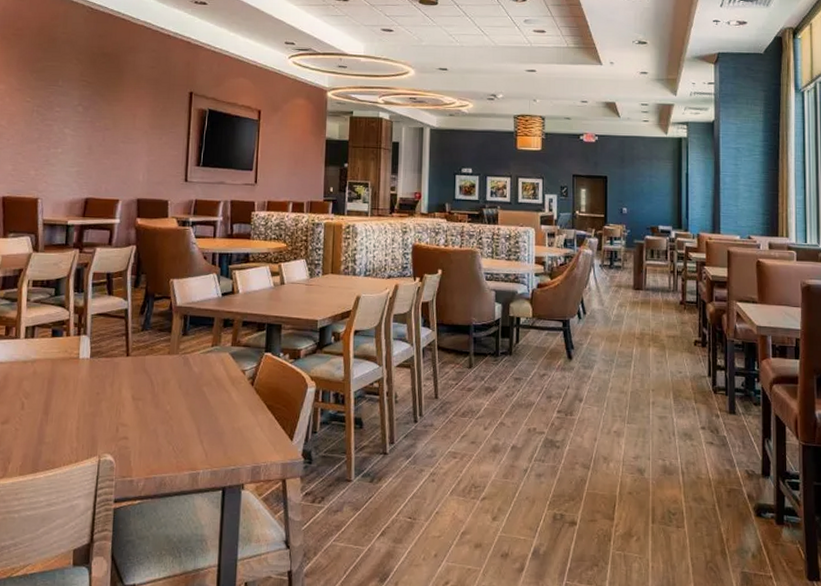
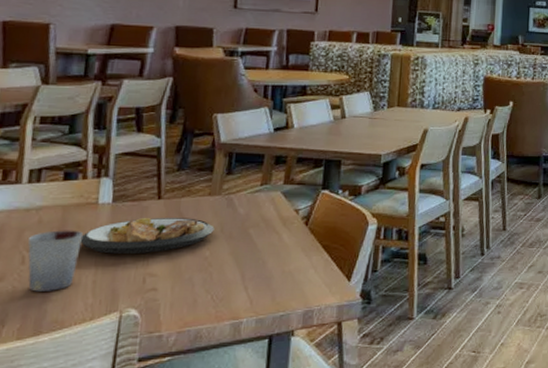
cup: none [26,381,68,435] -> present [28,230,83,292]
plate: none [66,373,174,405] -> present [80,218,215,254]

